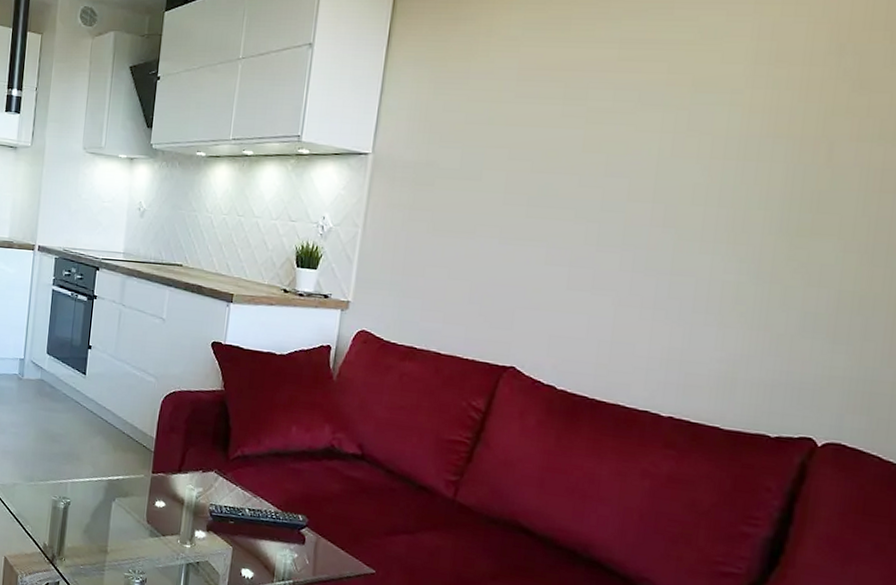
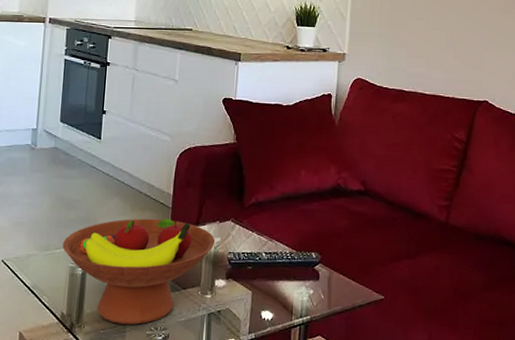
fruit bowl: none [46,458,197,565] -> present [62,218,216,325]

